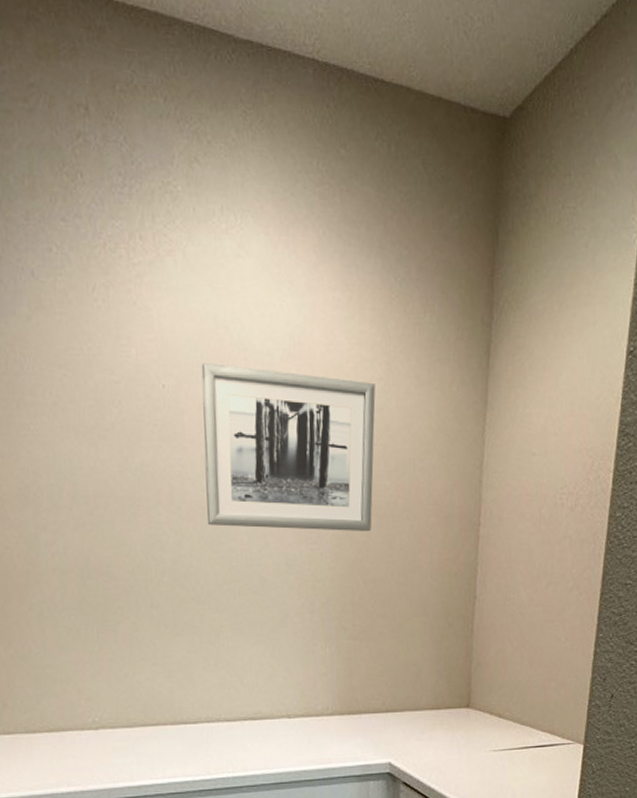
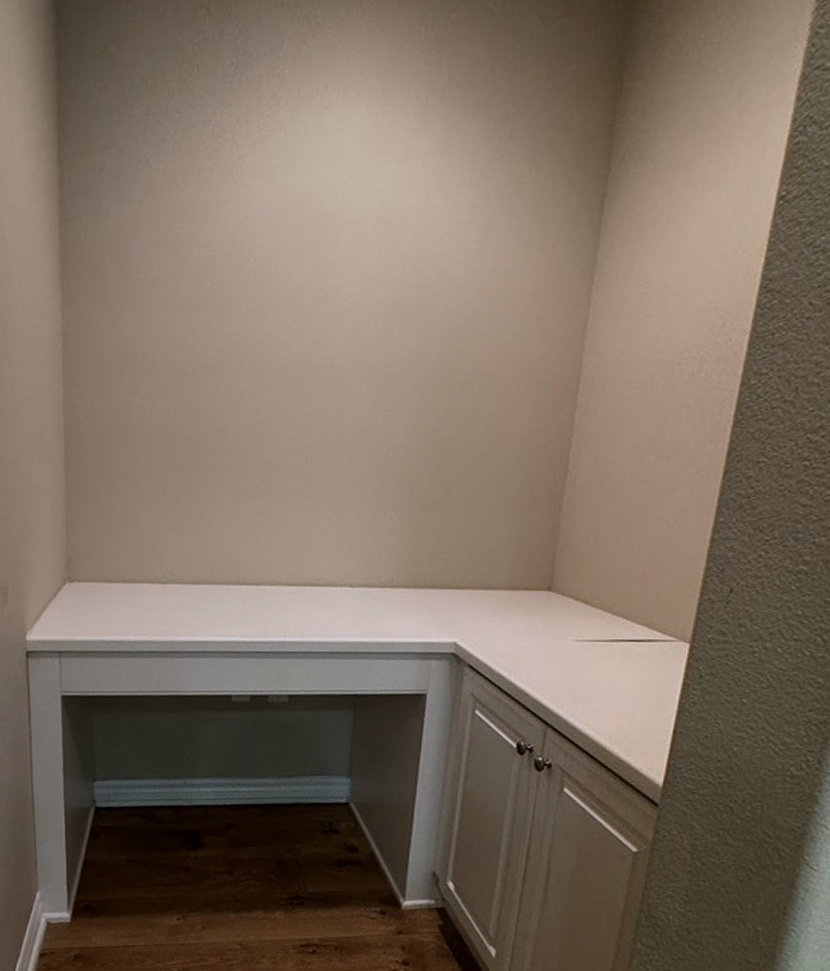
wall art: present [201,363,376,532] -> none [285,235,470,400]

